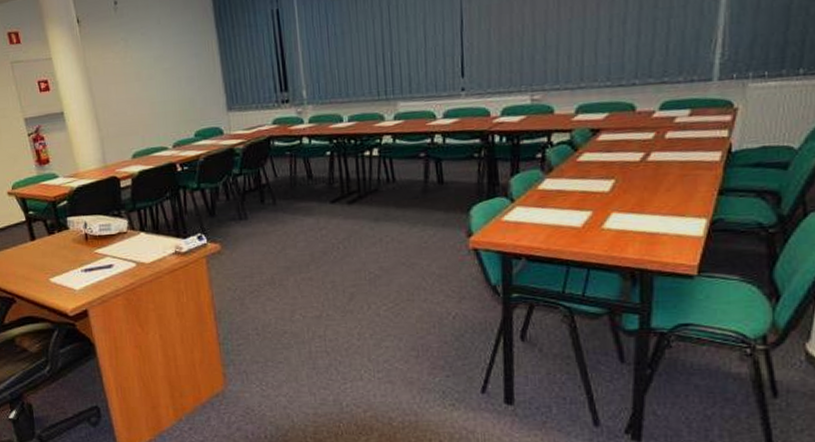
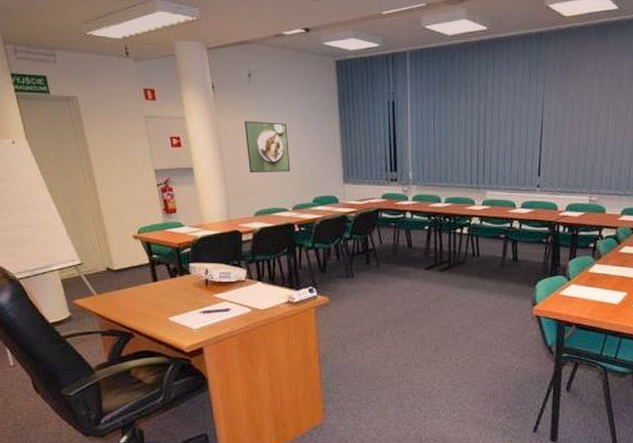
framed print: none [113,51,168,112] -> present [244,121,291,173]

